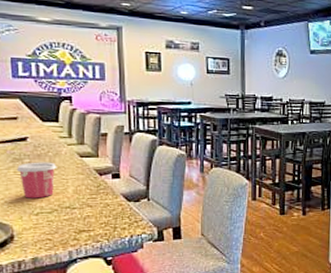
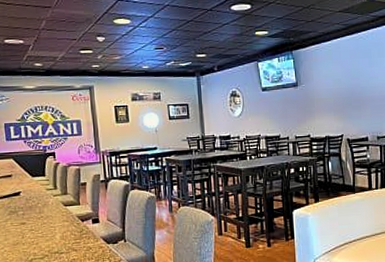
cup: present [16,162,57,199] -> none [12,212,46,247]

